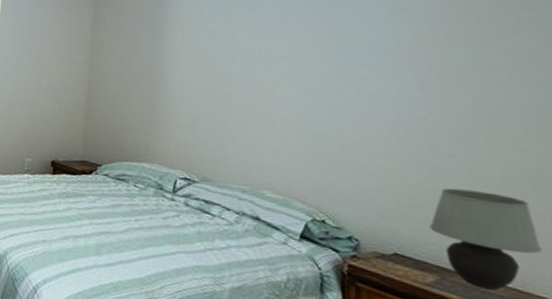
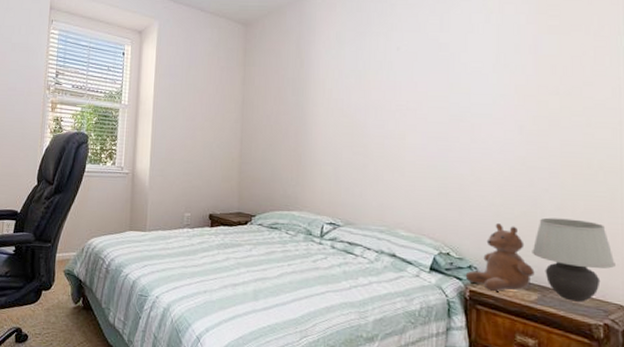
teddy bear: none [343,191,432,270] -> present [465,223,535,291]

